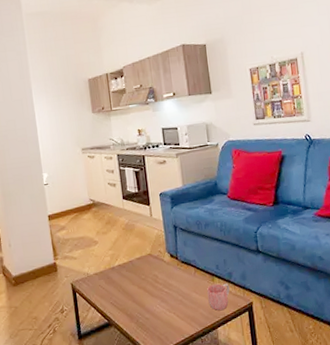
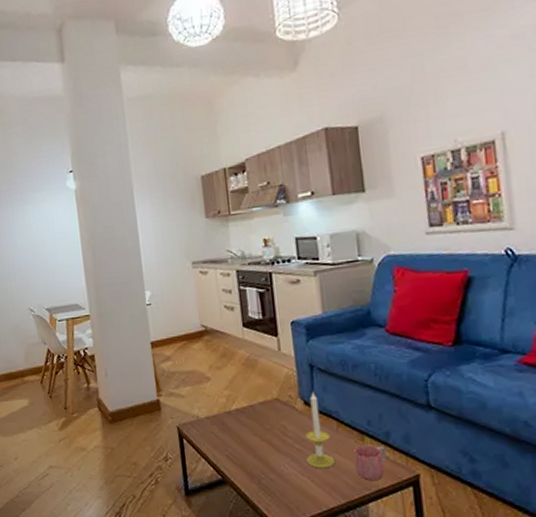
candle: none [172,247,194,306] -> present [306,392,336,469]

